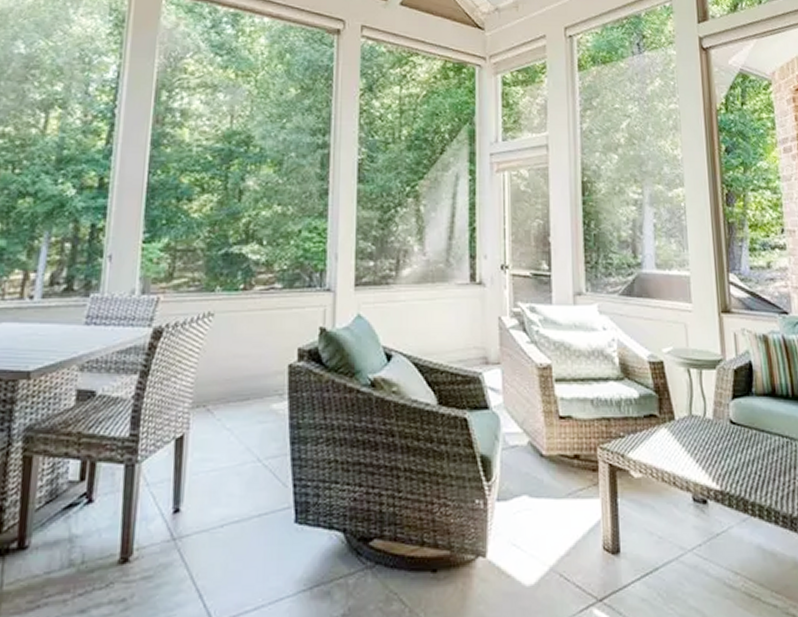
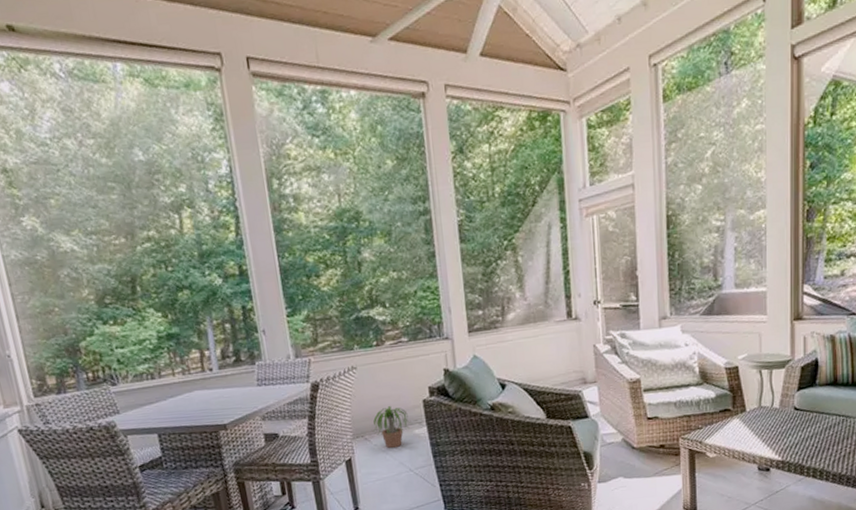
potted plant: none [218,369,272,425] -> present [372,406,413,448]

